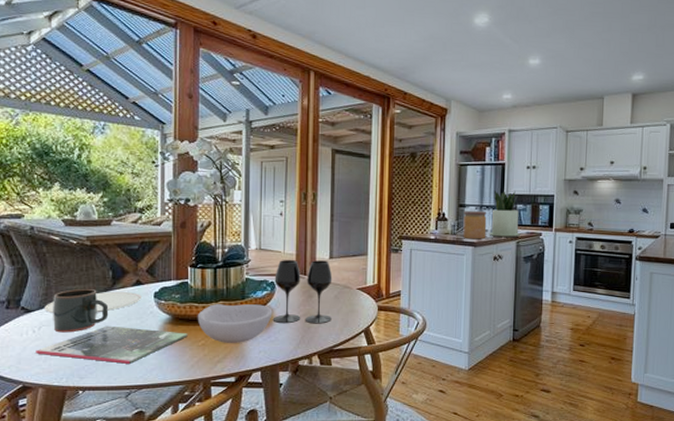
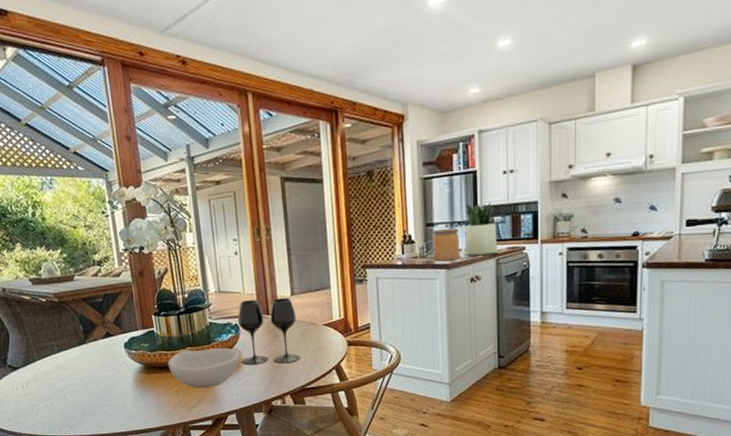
magazine: present [36,325,188,364] -> none [28,377,162,413]
plate: present [44,292,142,313] -> none [27,344,113,369]
mug: present [53,288,109,333] -> none [34,343,86,387]

